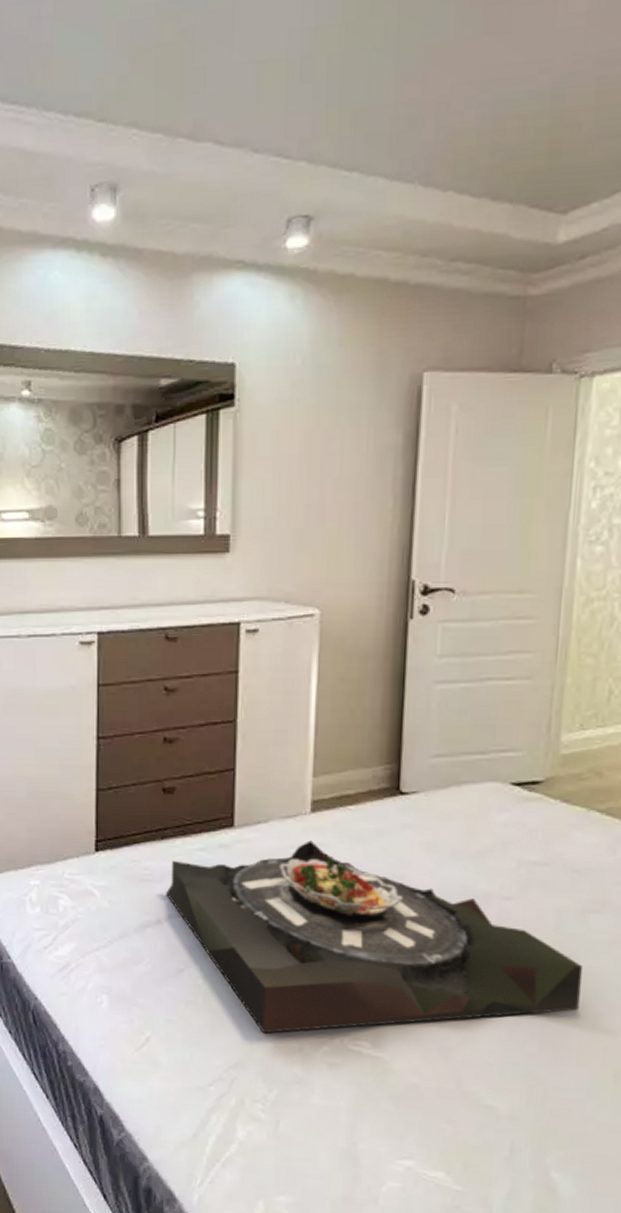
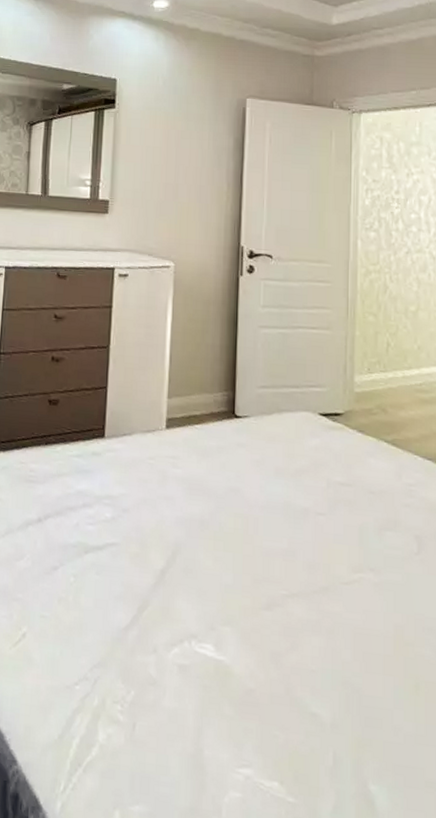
serving tray: present [166,840,582,1034] -> none [47,453,382,633]

